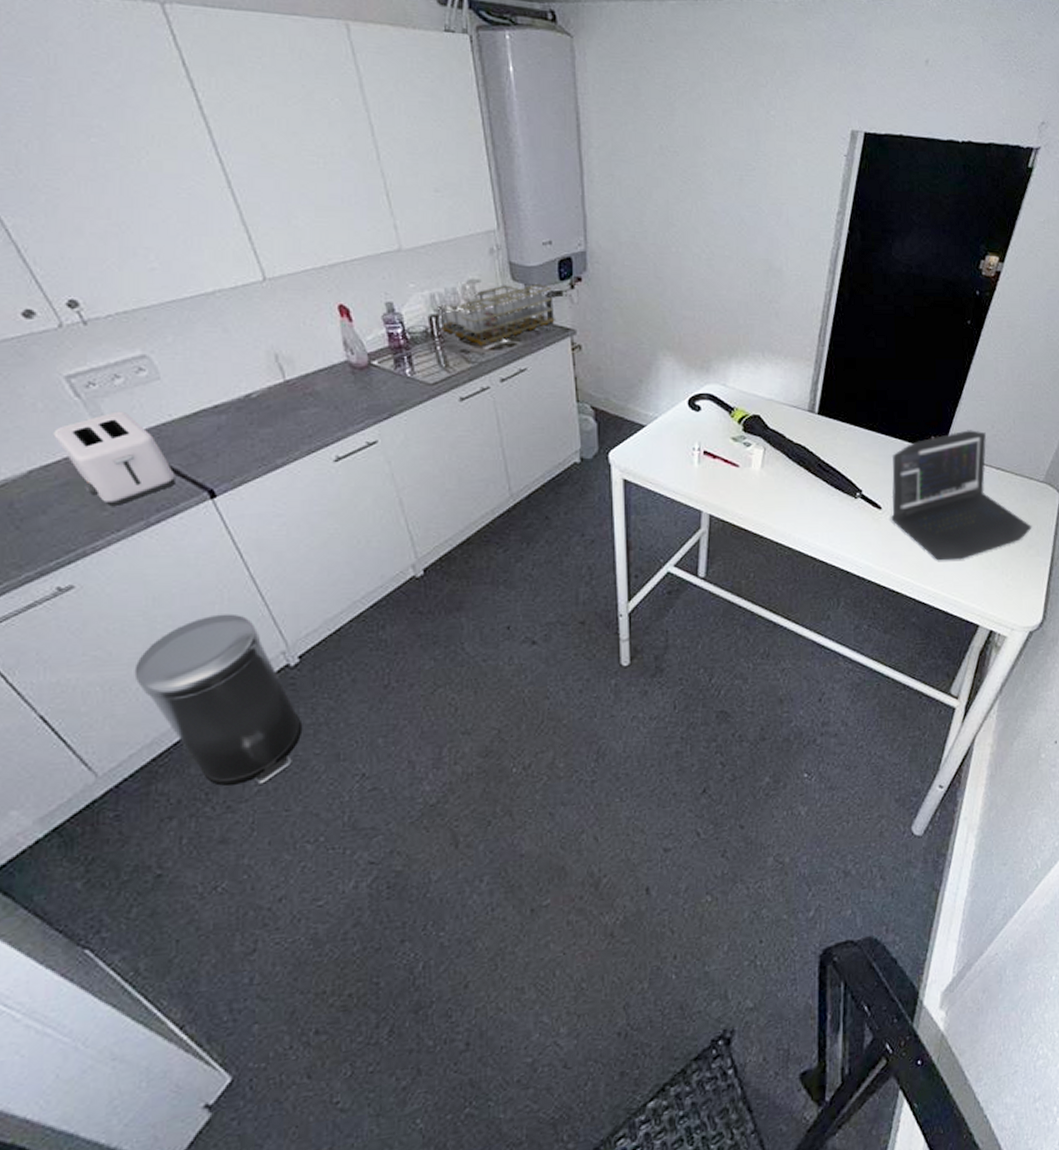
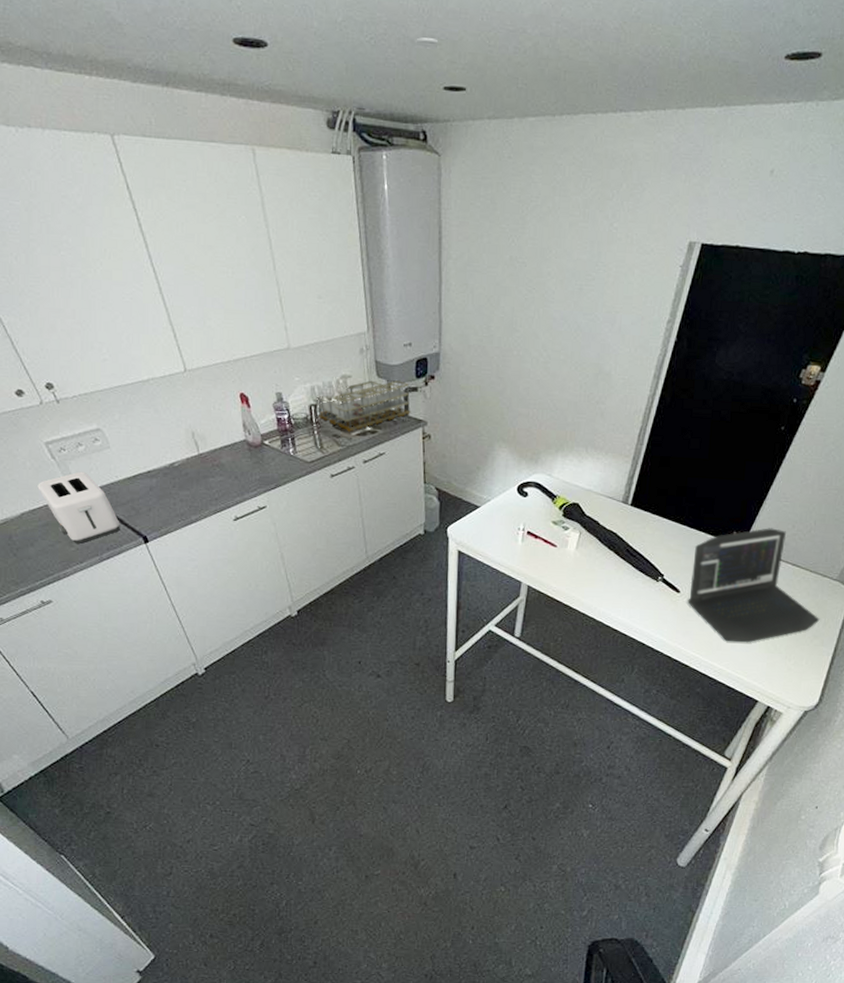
pedal bin: present [134,614,303,786] -> none [92,631,206,759]

